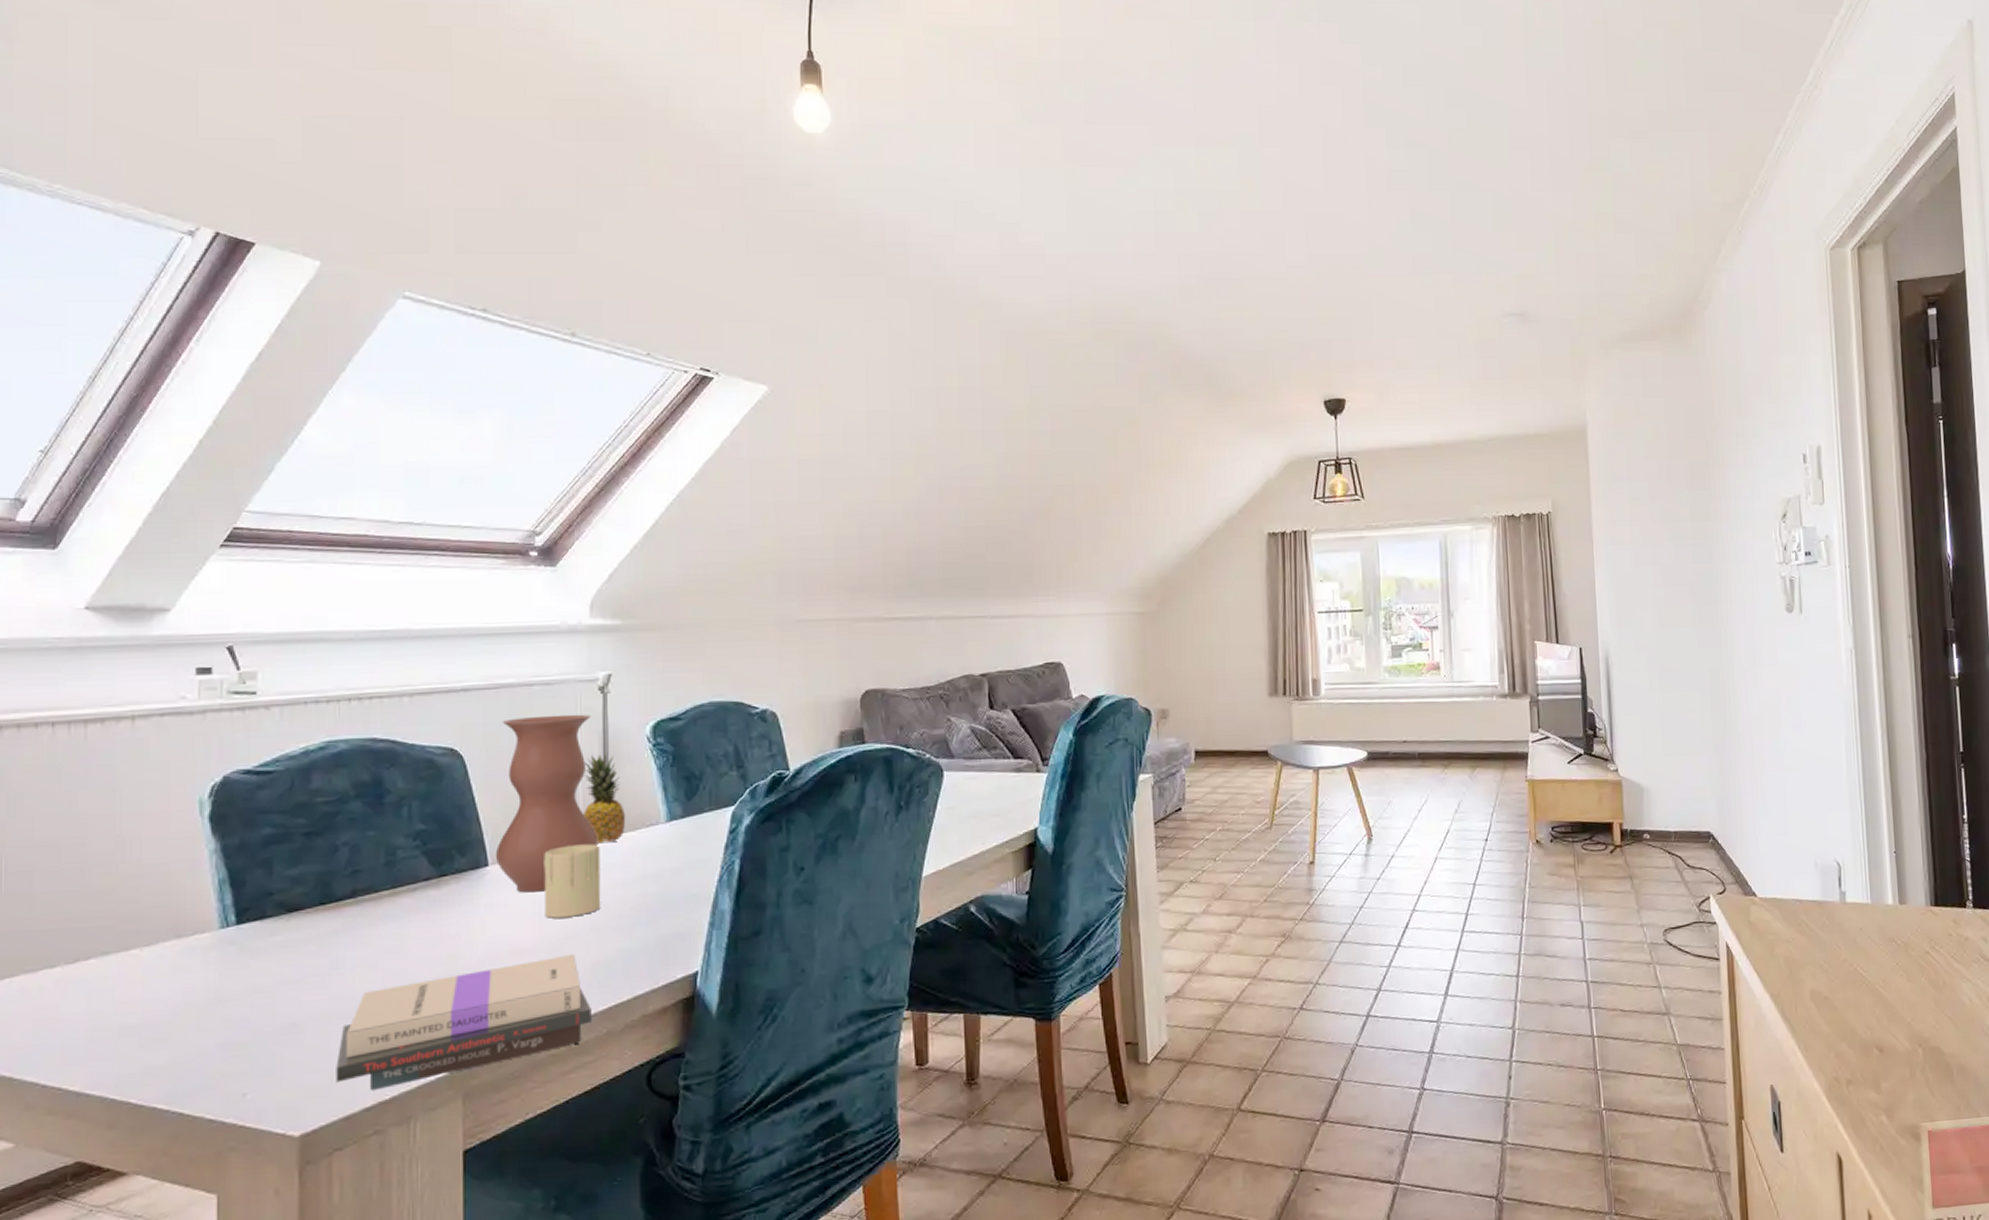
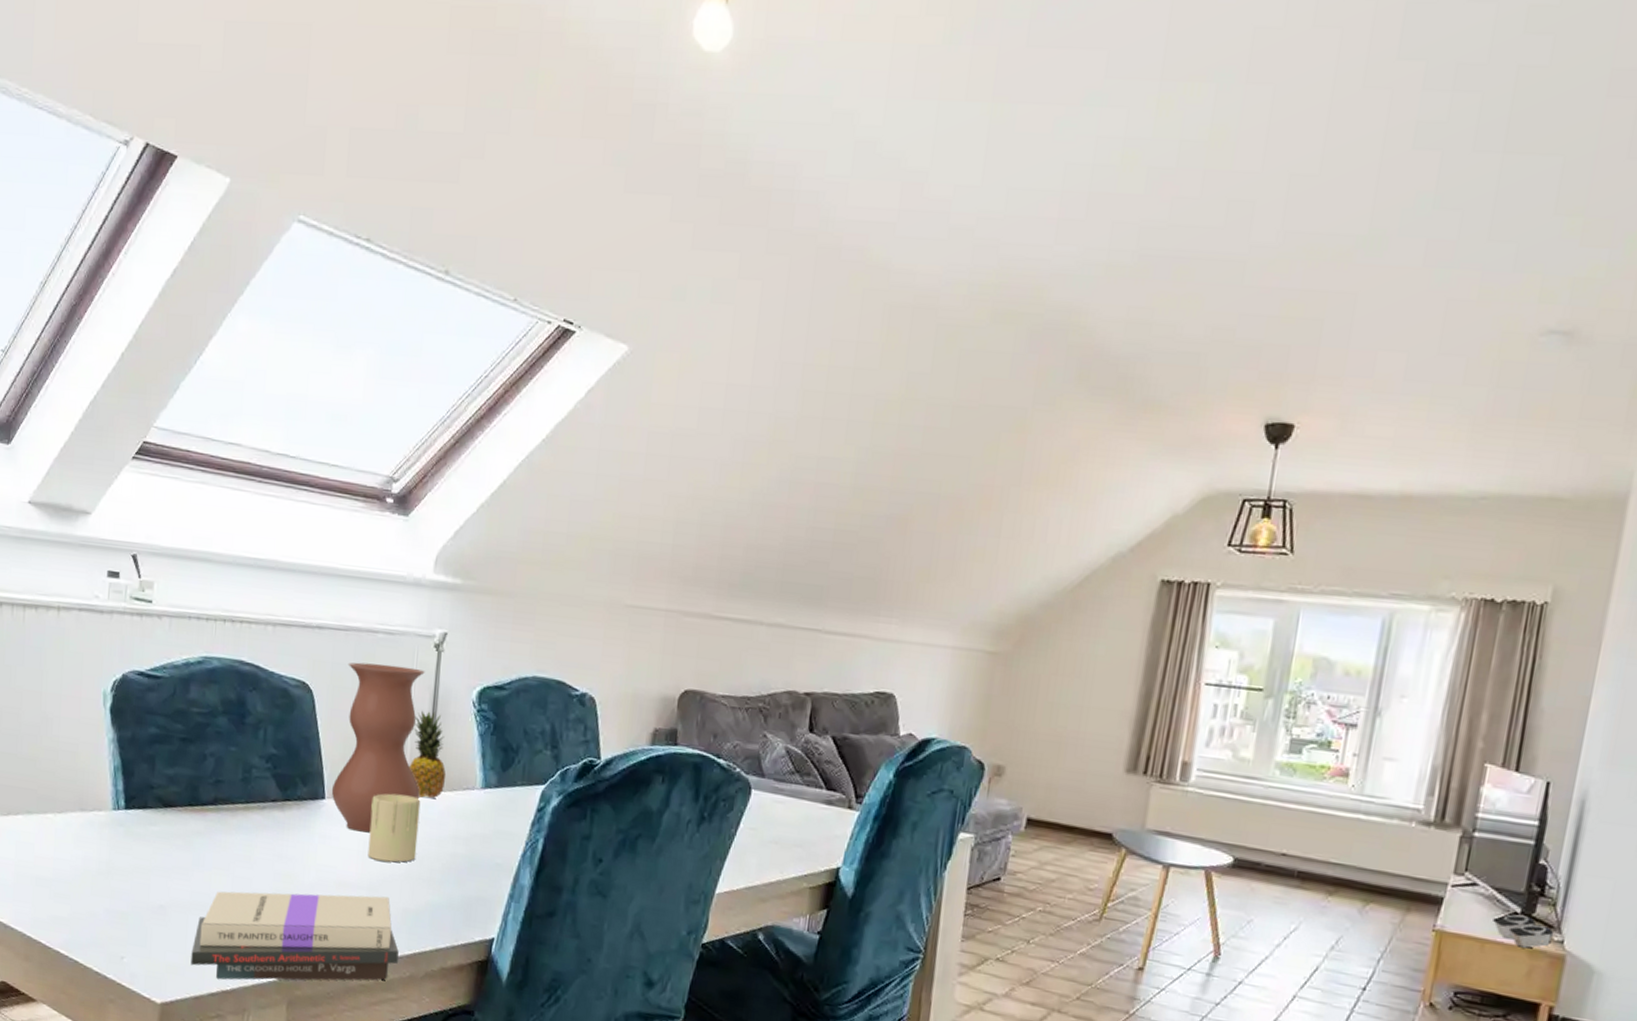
stereo: none [1566,755,1610,781] -> present [1493,914,1554,948]

